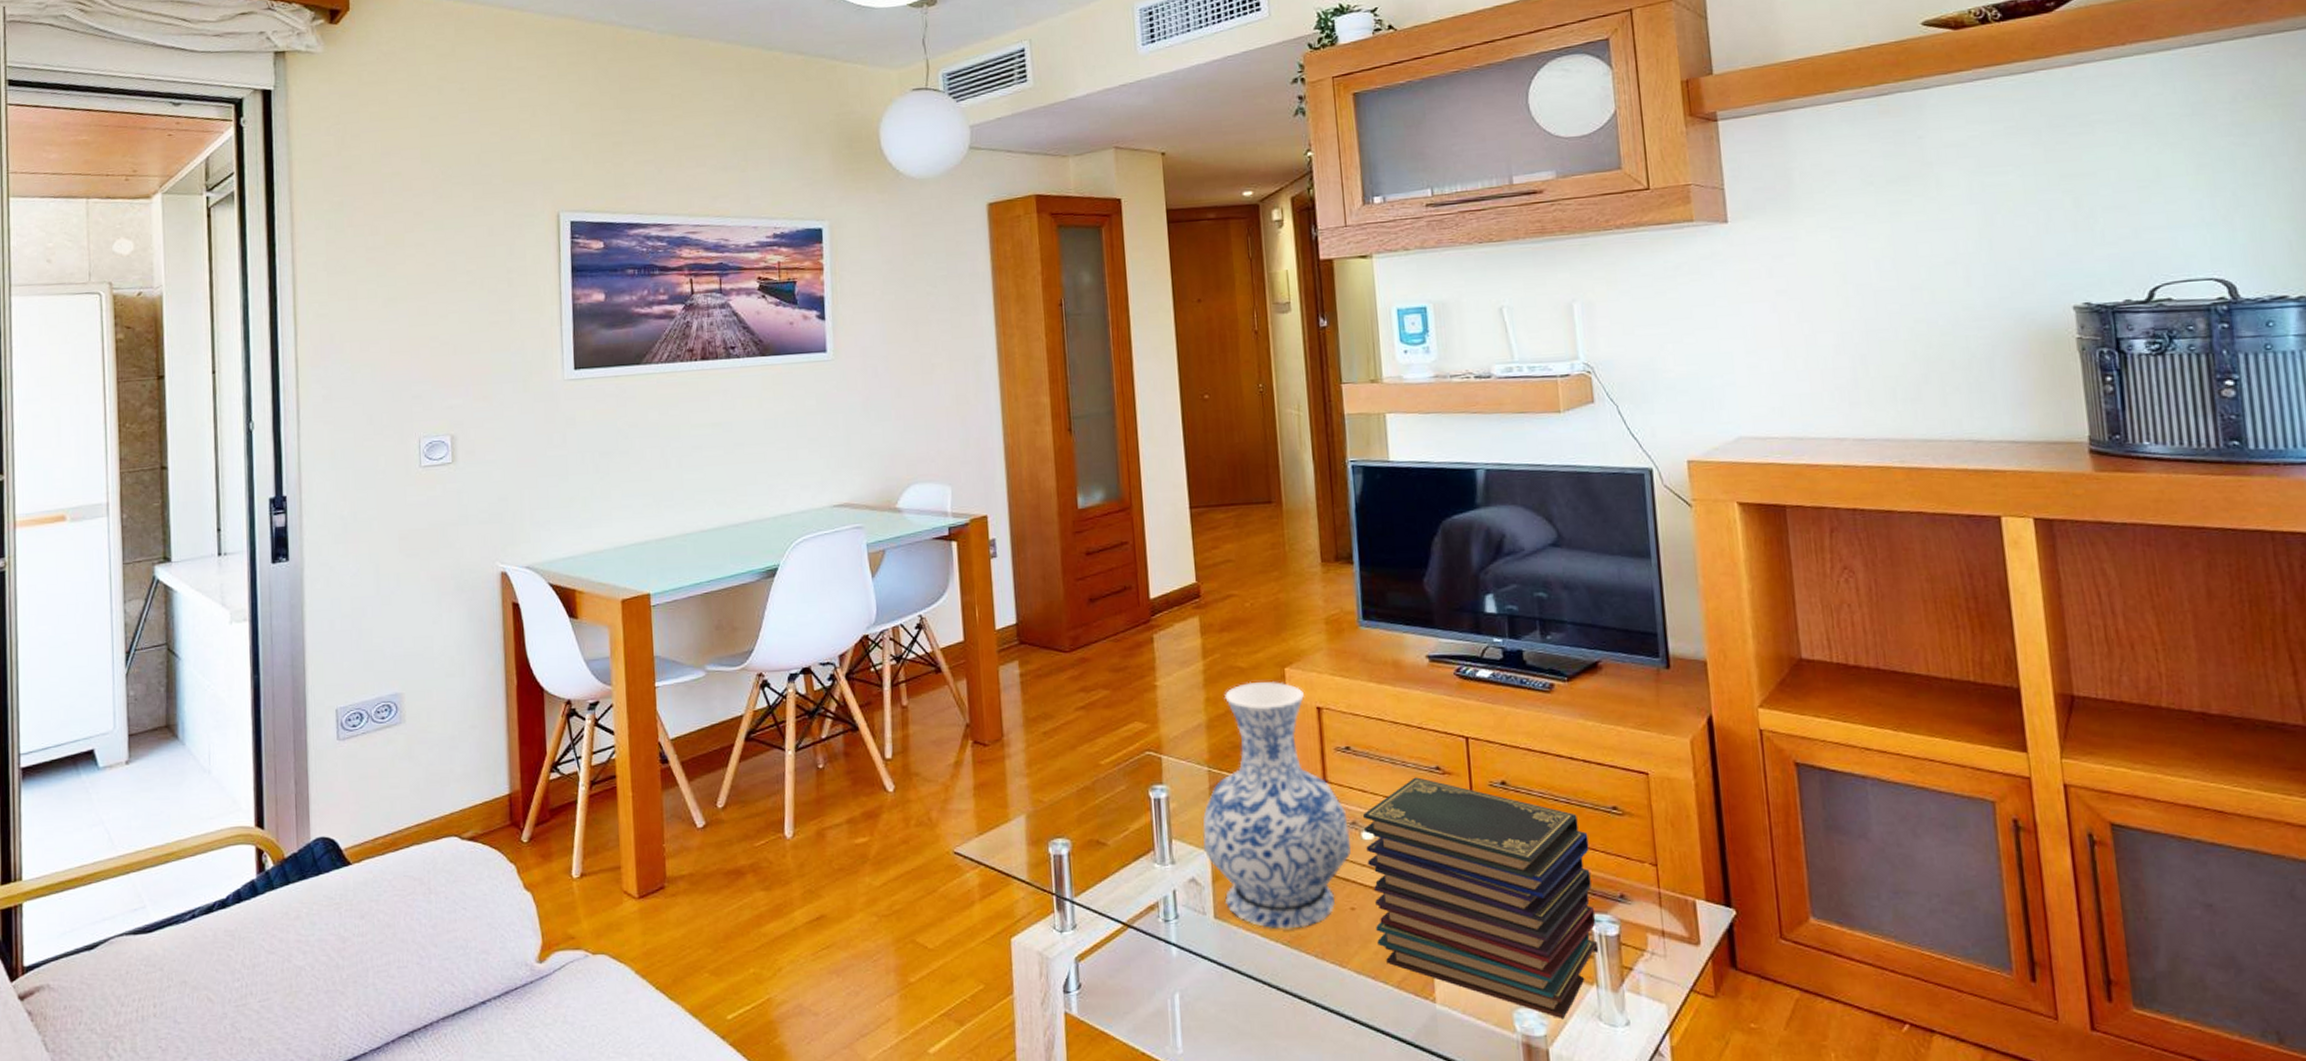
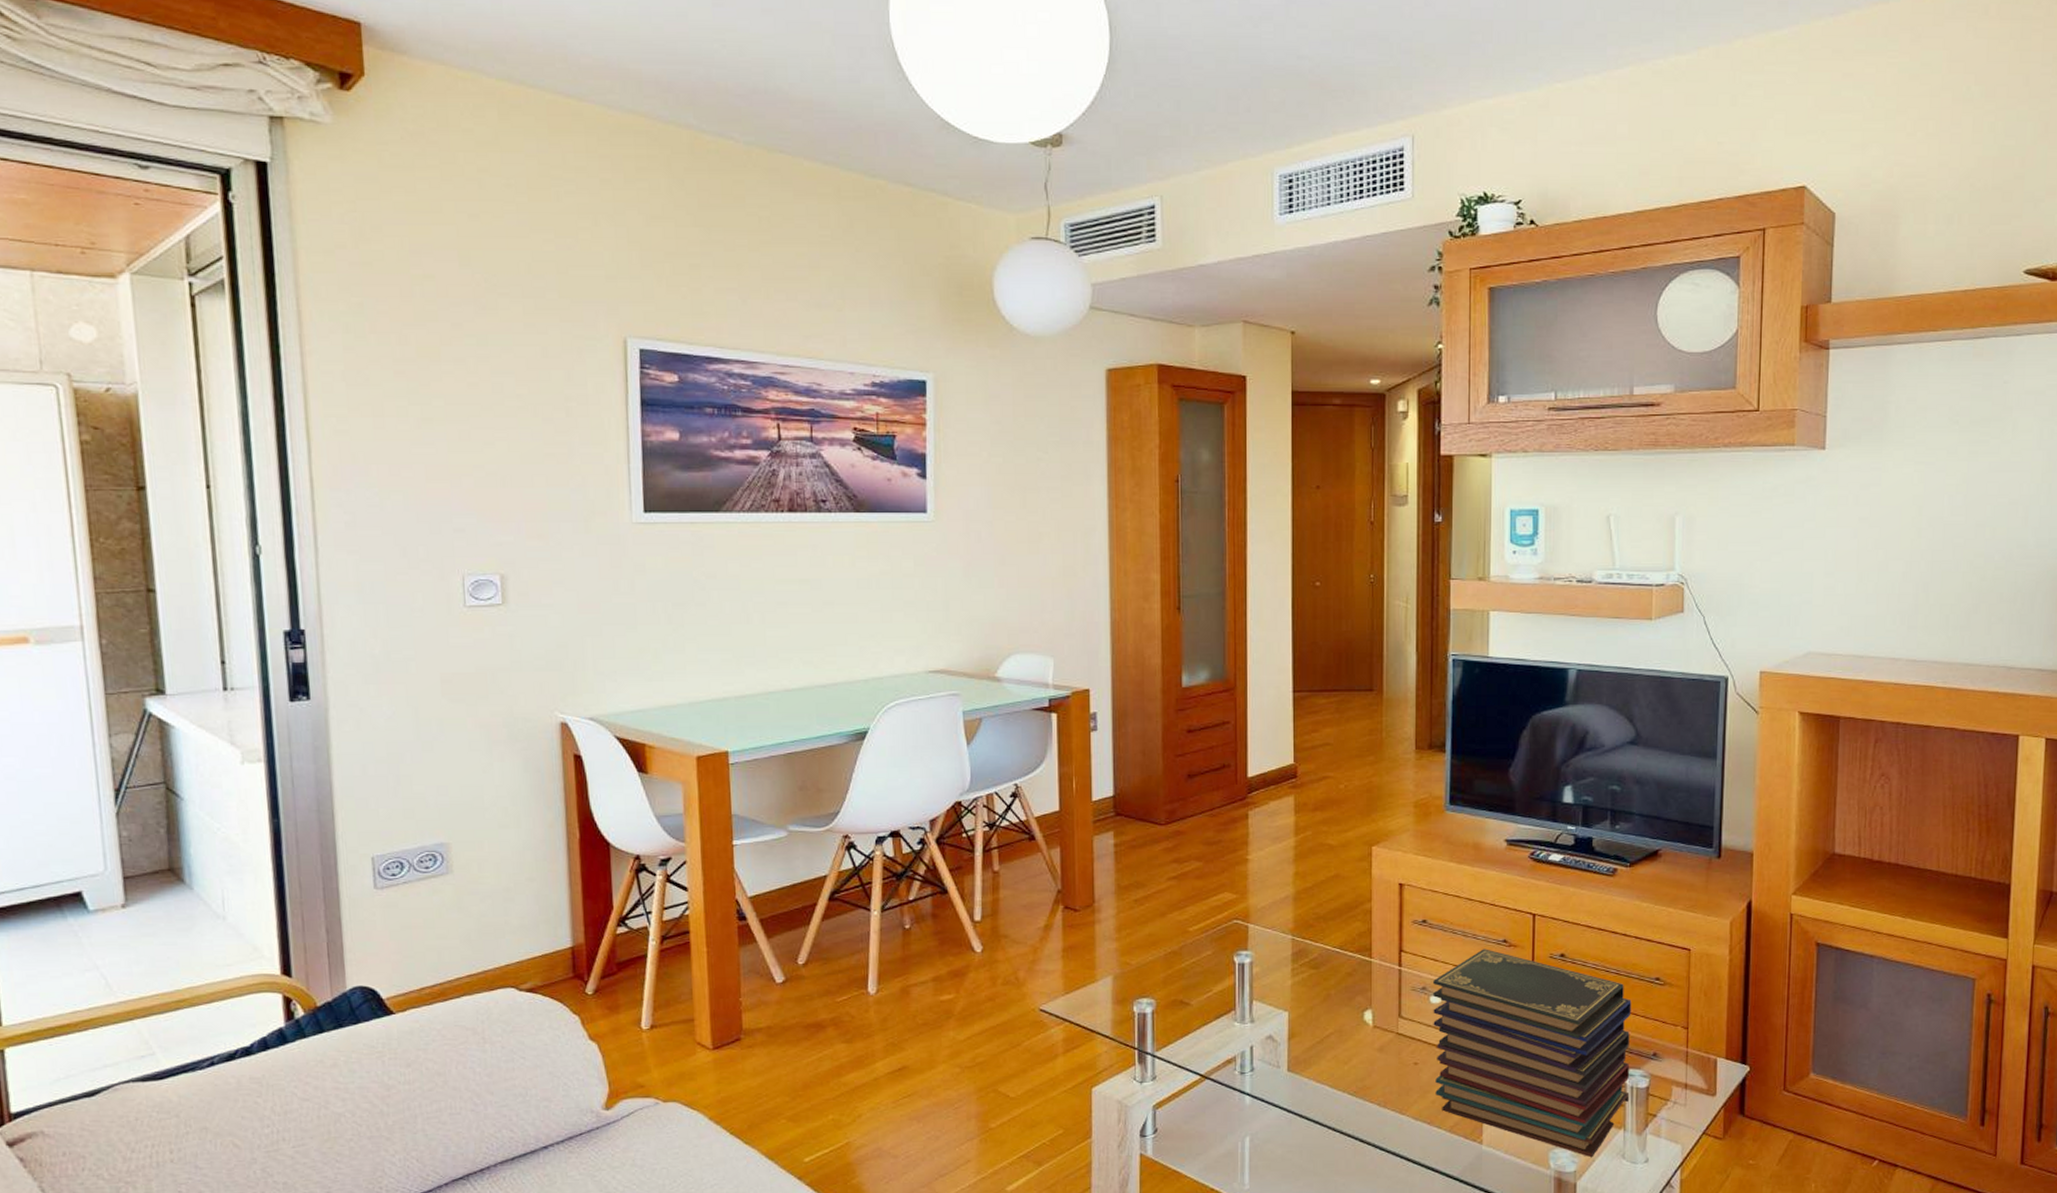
vase: present [1203,681,1351,930] -> none [1282,858,1419,1081]

